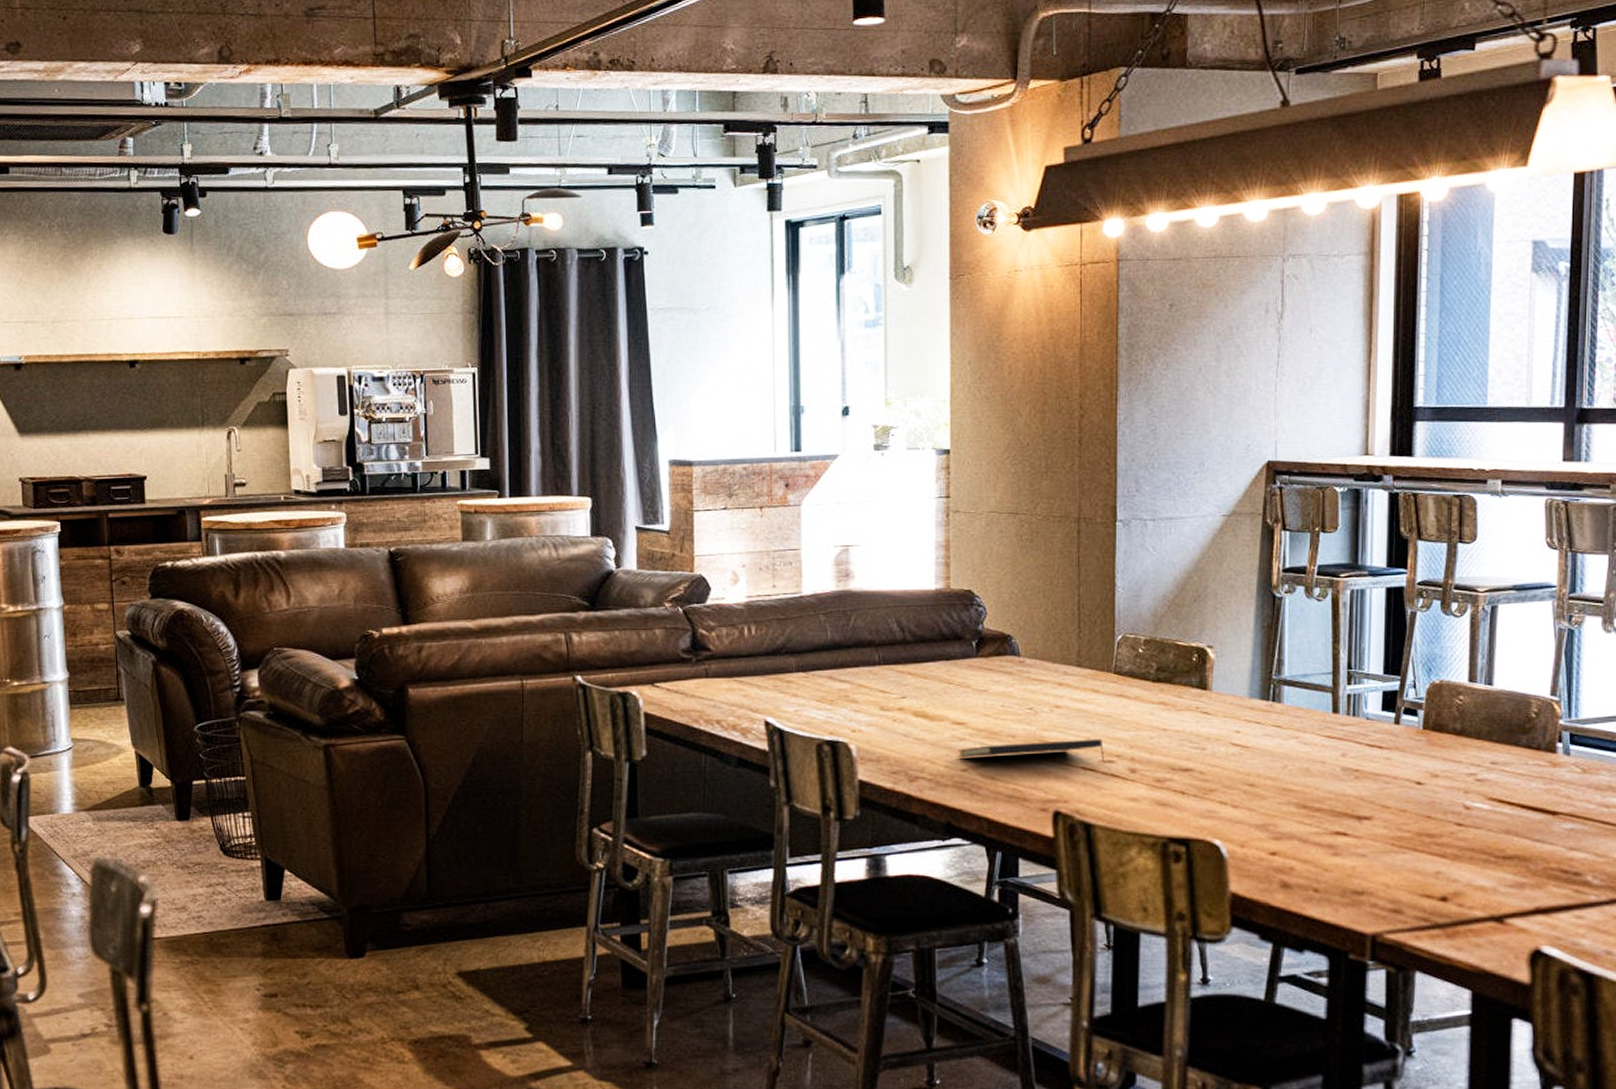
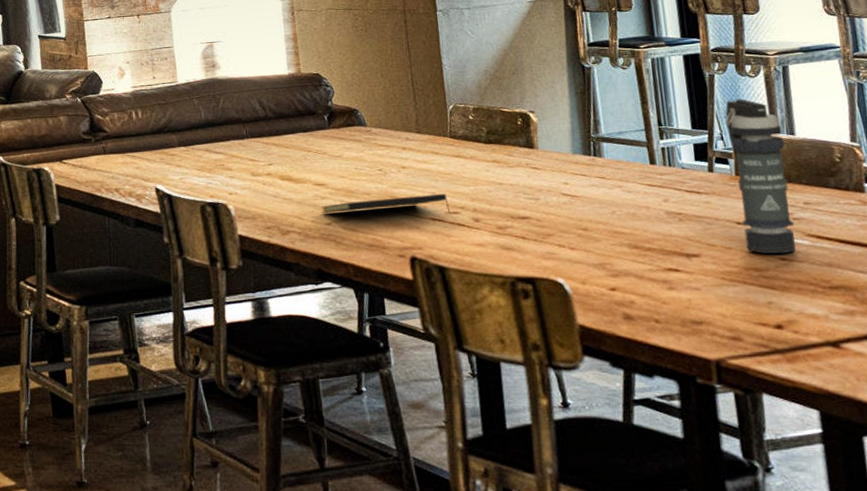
smoke grenade: none [1420,641,1480,819] -> present [725,99,796,254]

